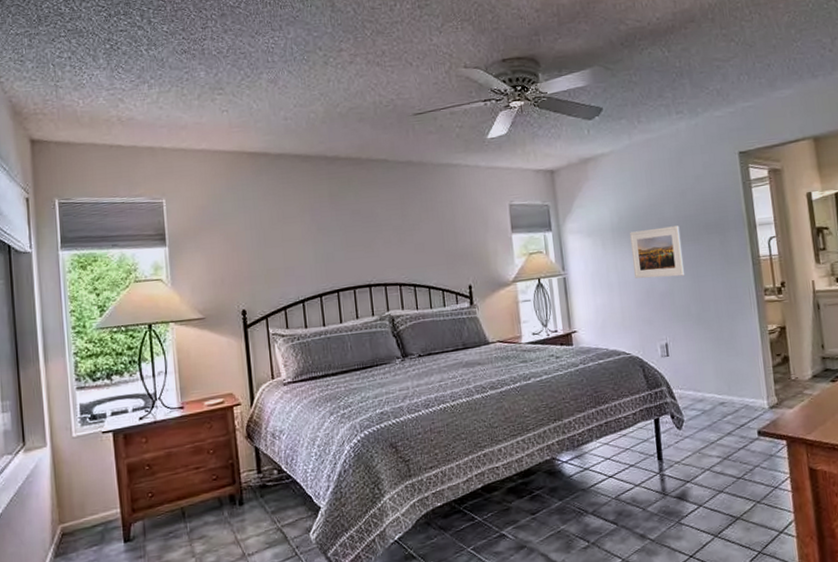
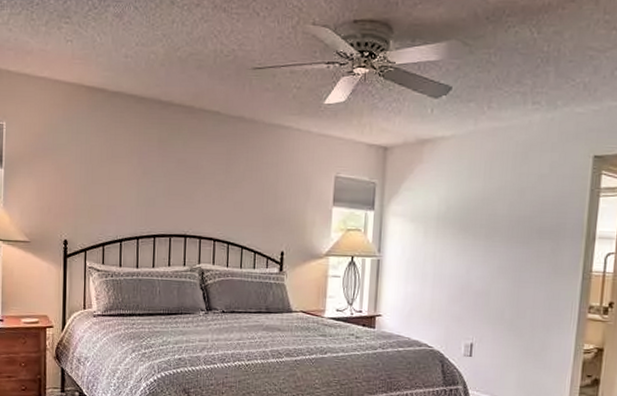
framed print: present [630,225,684,279] -> none [451,224,511,278]

